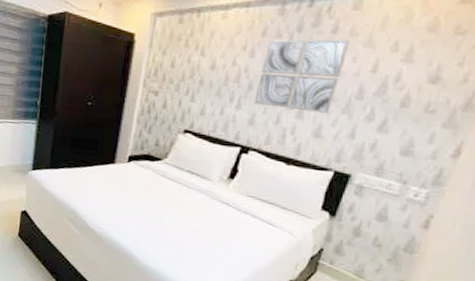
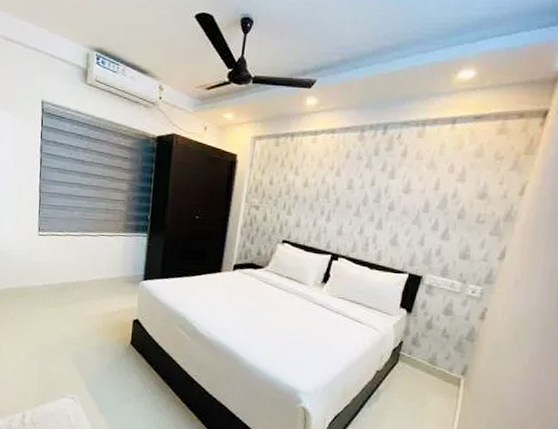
wall art: present [254,39,351,113] -> none [341,161,417,224]

